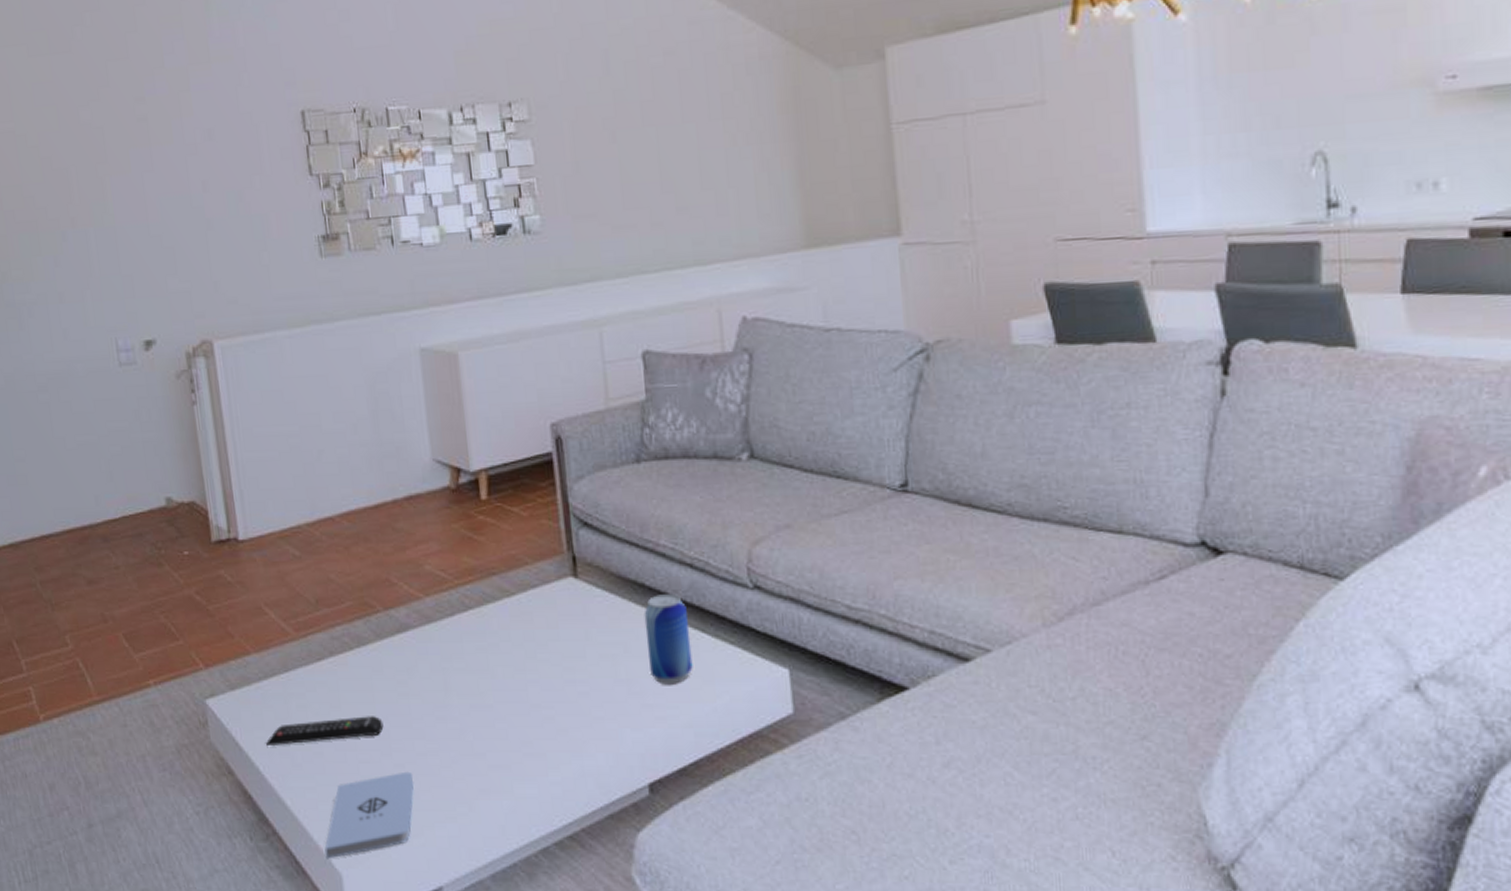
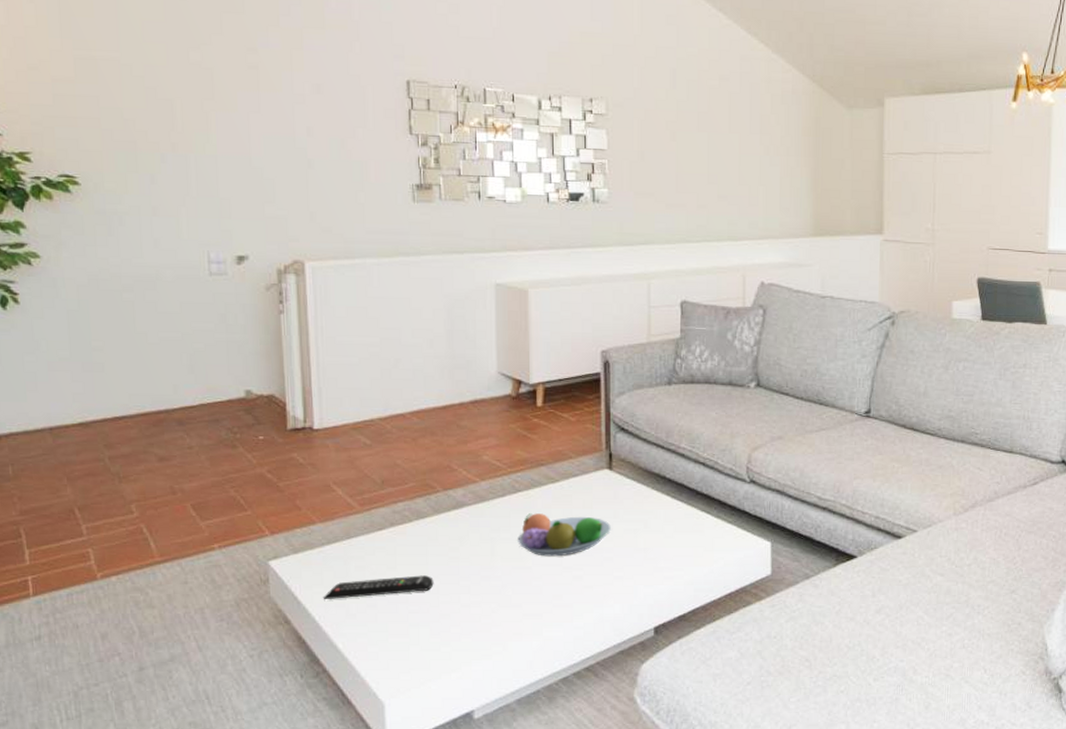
notepad: present [324,771,415,859] -> none [370,619,457,691]
fruit bowl: none [473,636,583,692] -> present [517,513,611,557]
beer can: present [644,594,693,685] -> none [663,485,698,553]

